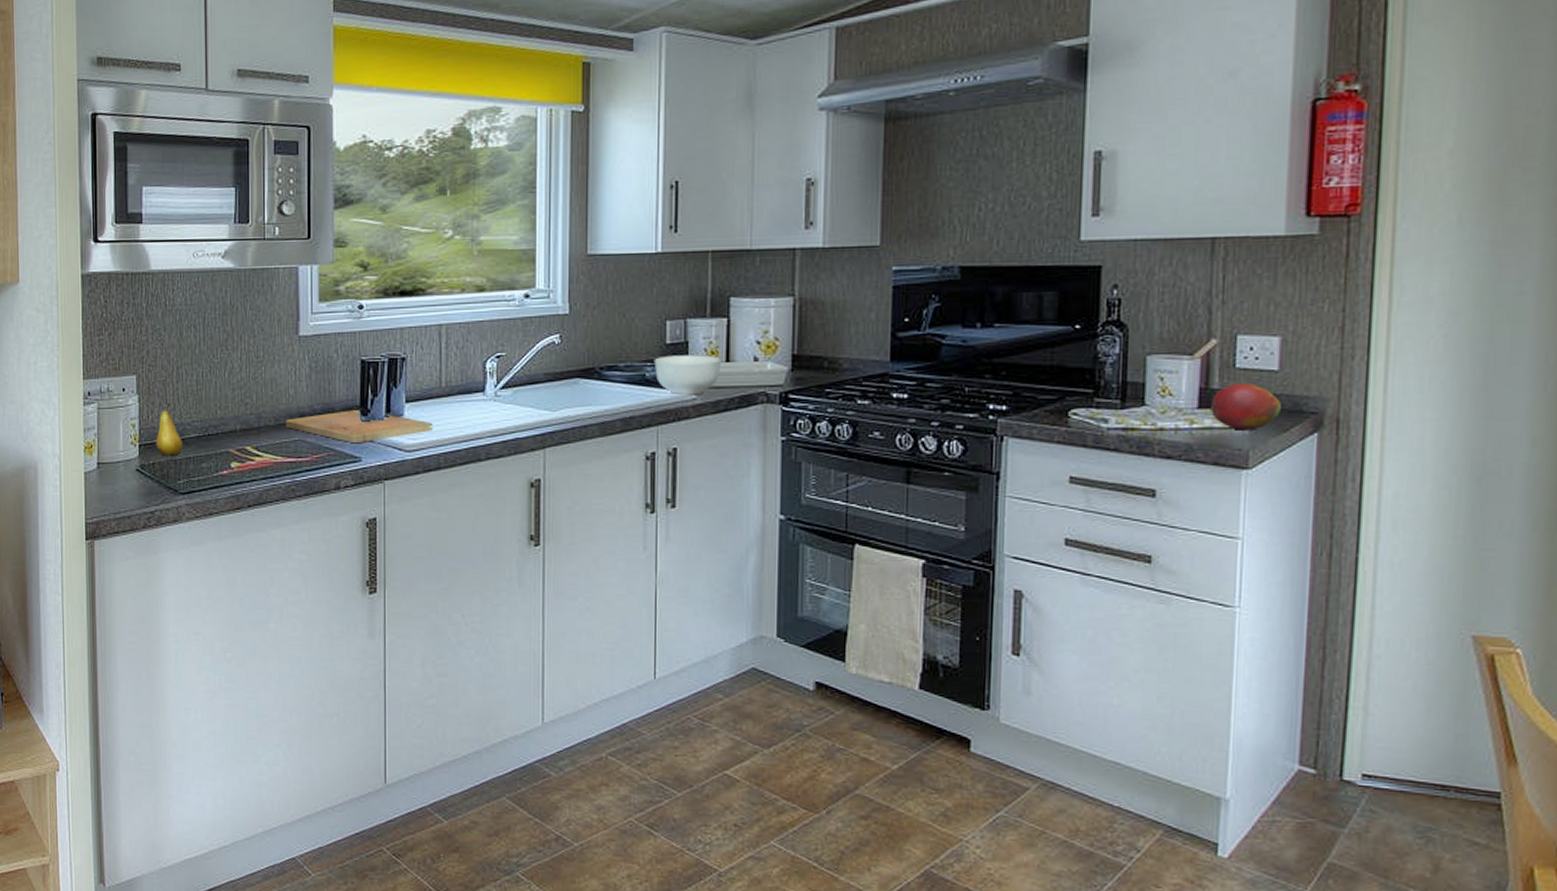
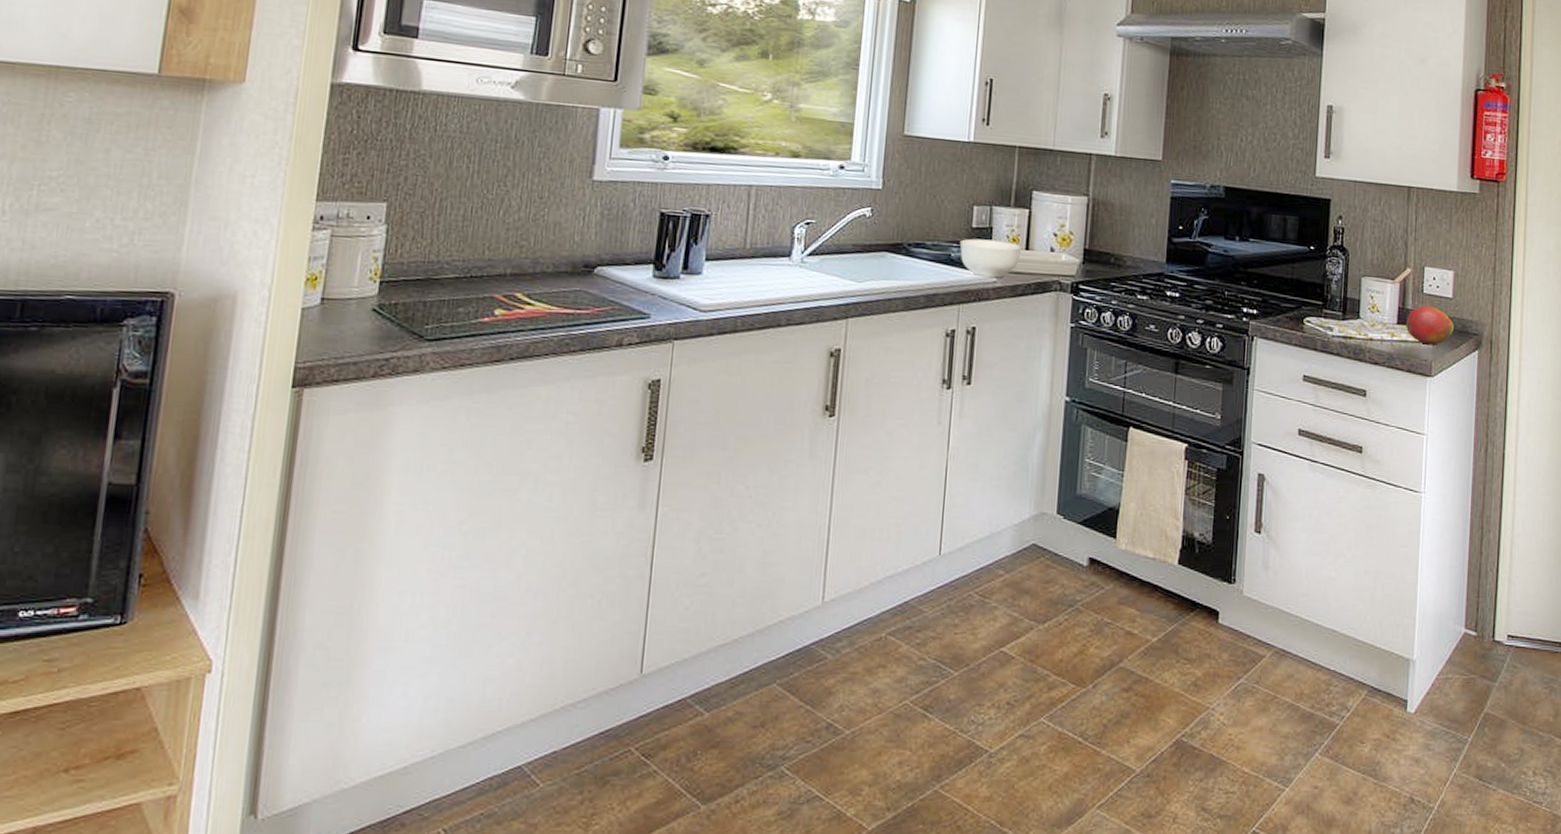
fruit: present [156,403,183,456] -> none [402,237,437,297]
cutting board: present [285,410,433,444] -> none [566,263,733,300]

